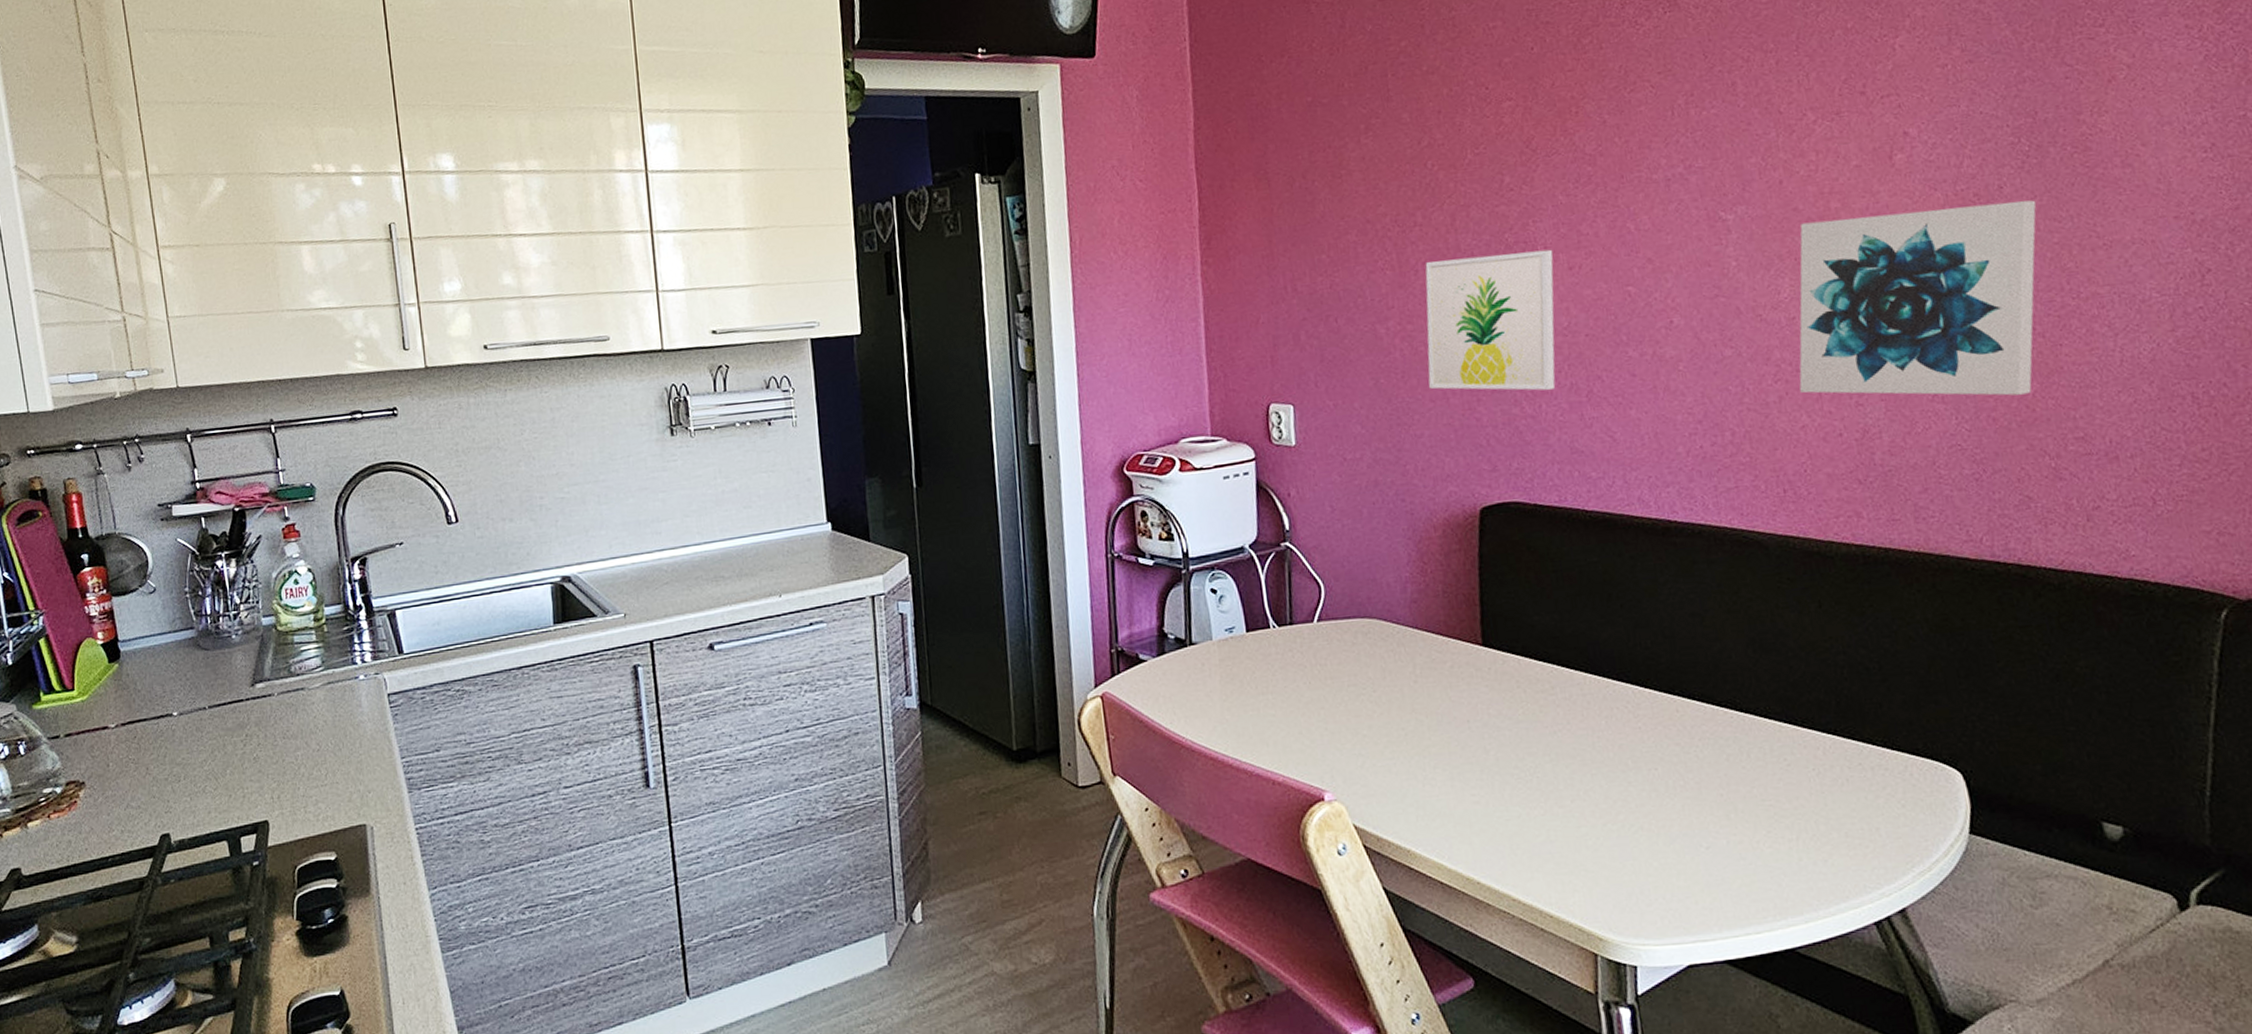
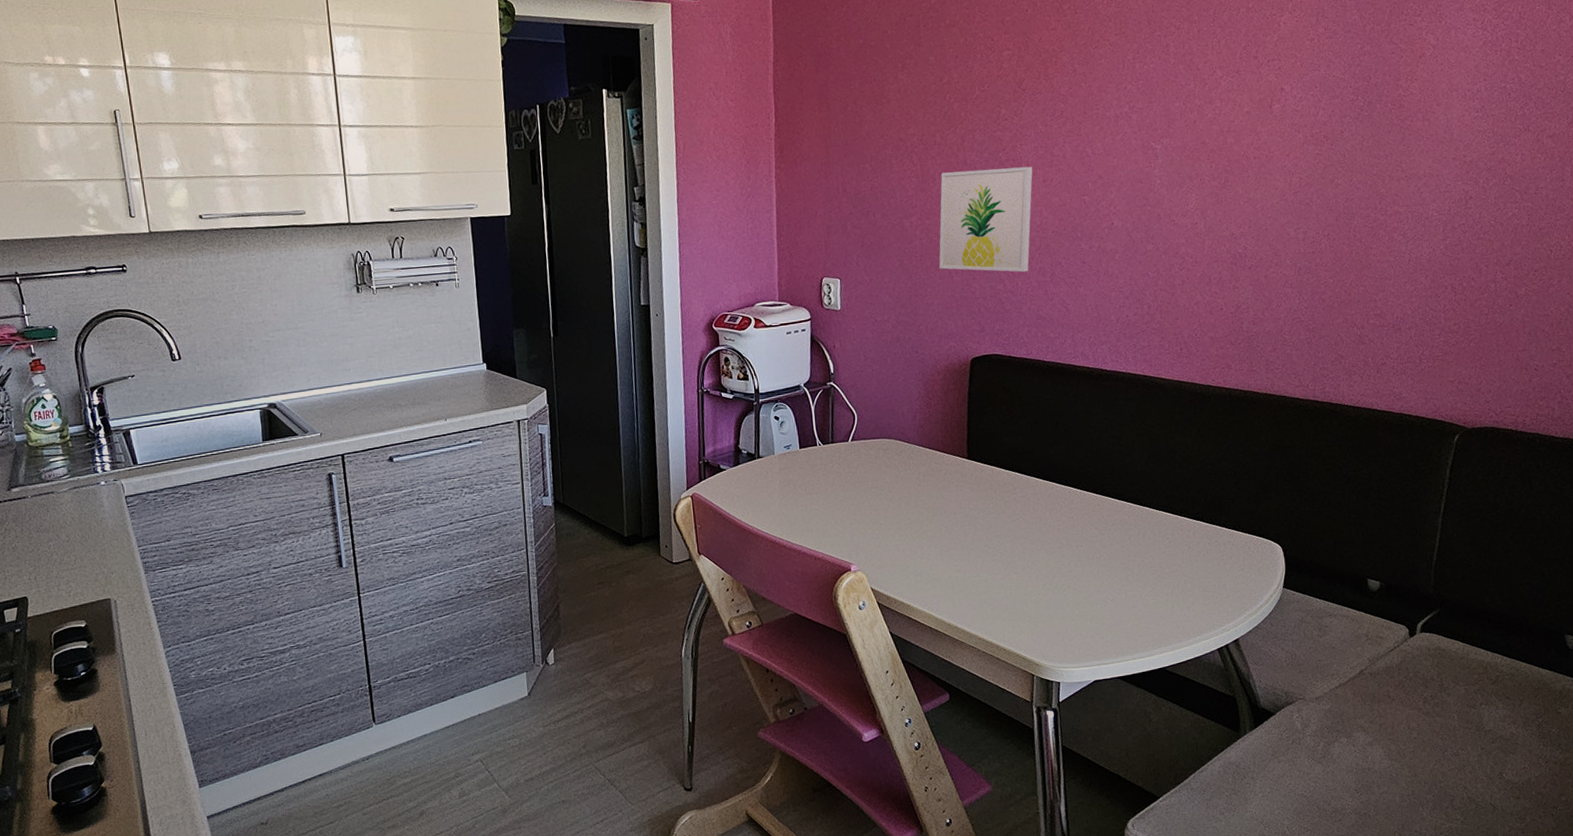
wall art: present [1799,200,2037,396] -> none [1196,142,1365,284]

